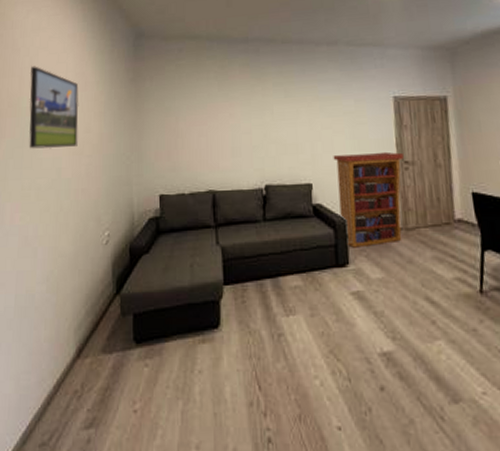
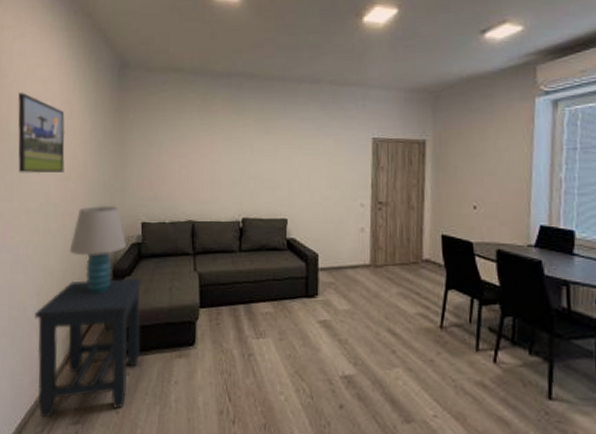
side table: none [44,256,161,423] -> present [35,278,142,418]
lamp: none [82,179,143,275] -> present [69,206,126,293]
bookcase: present [333,151,404,248] -> none [309,191,378,281]

